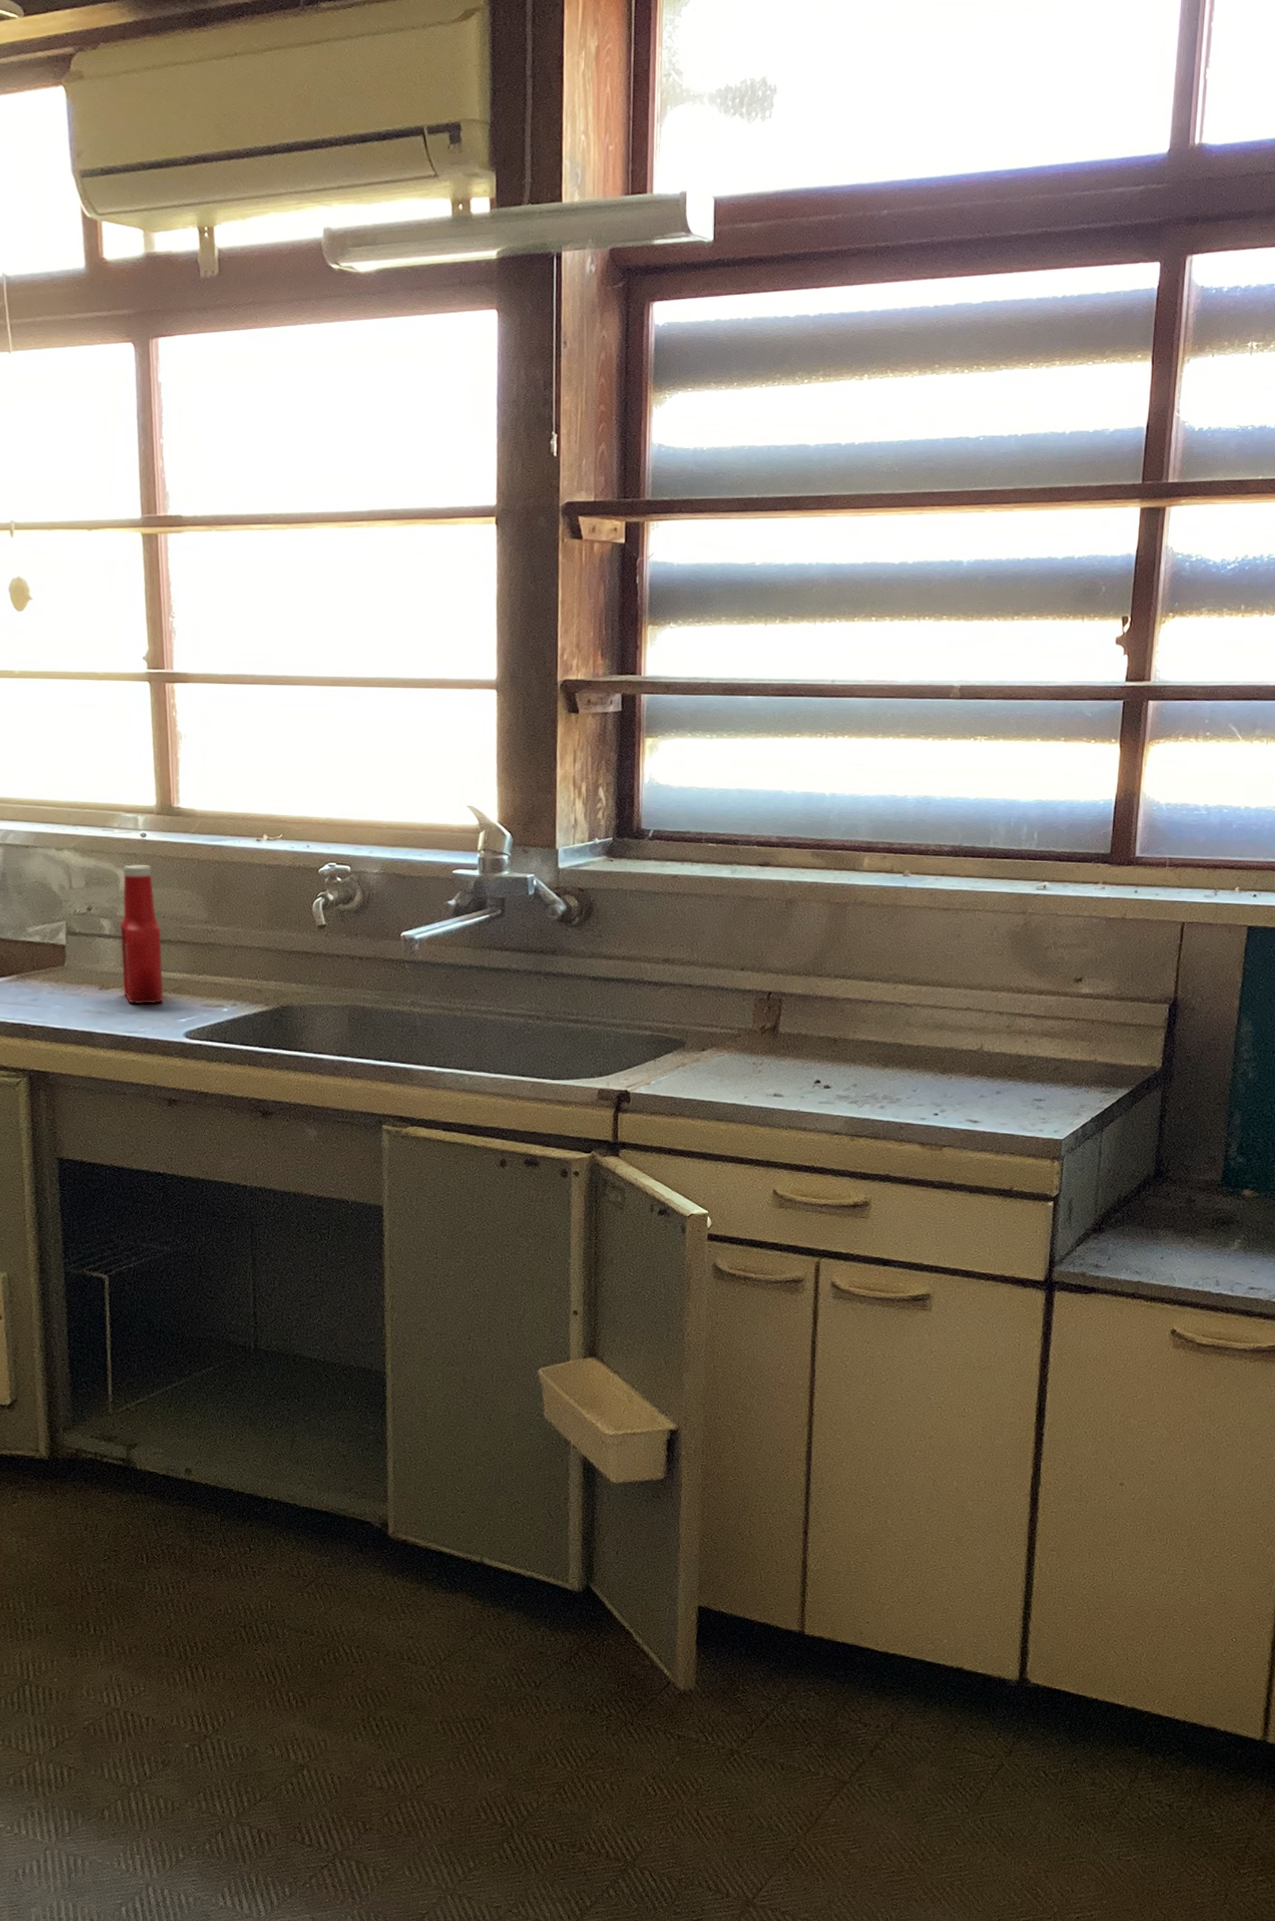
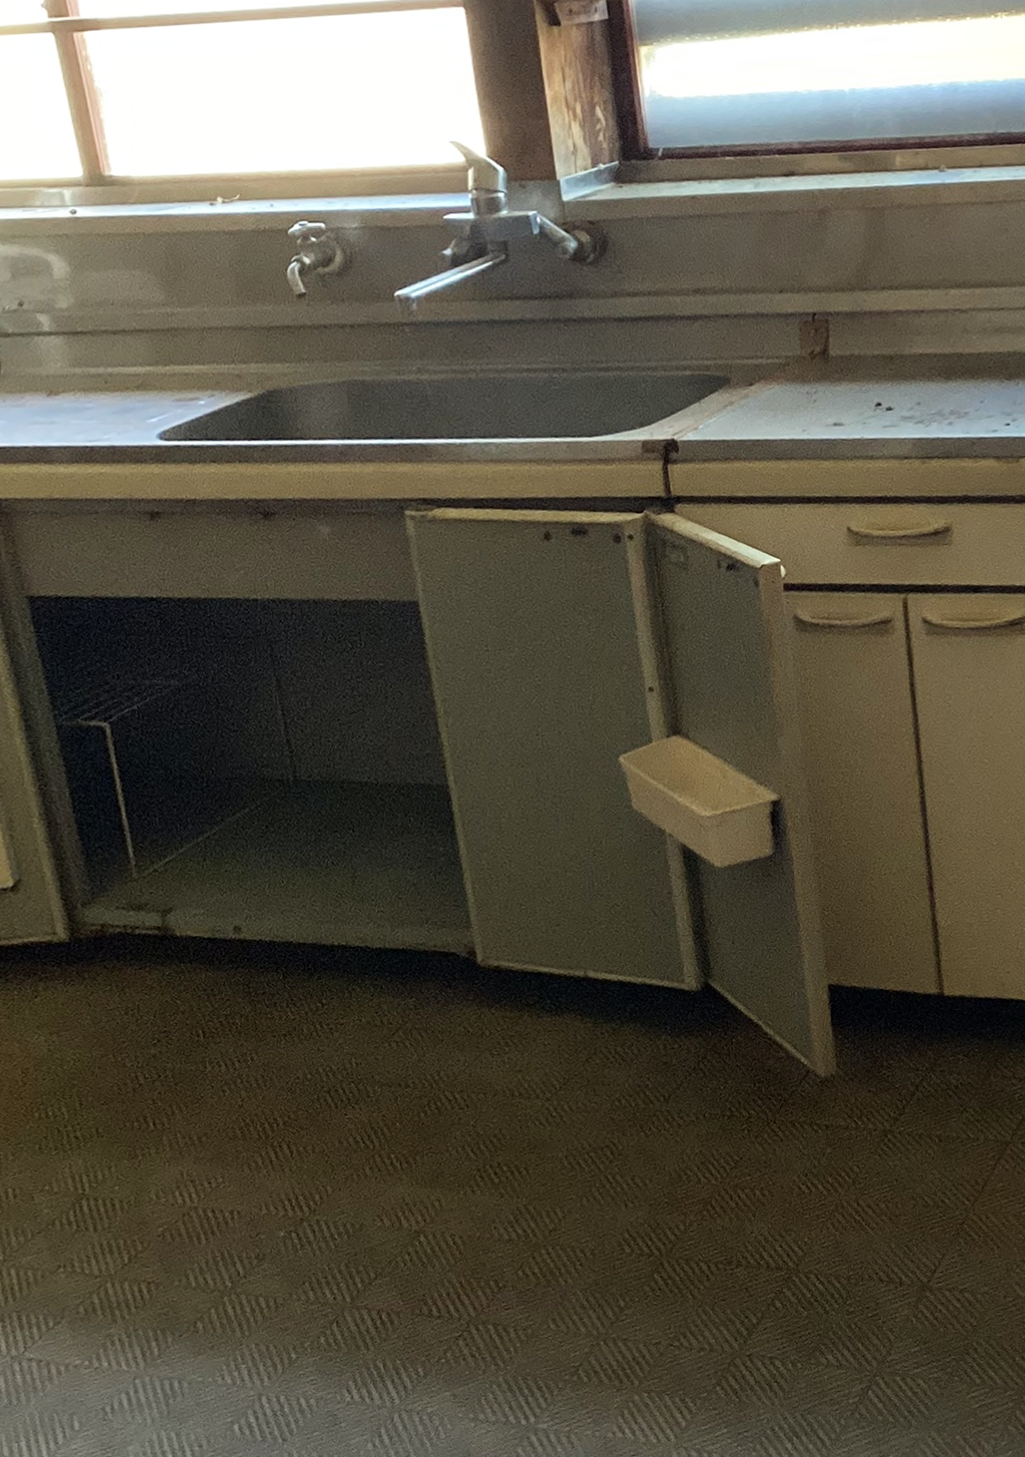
ketchup bottle: present [119,865,164,1005] -> none [55,246,127,409]

